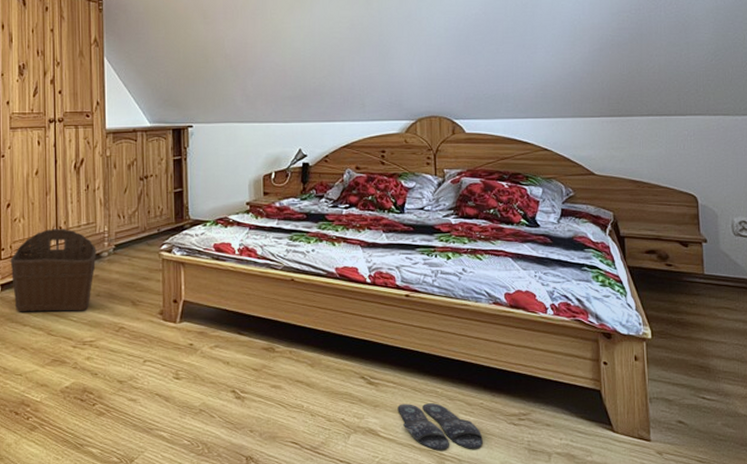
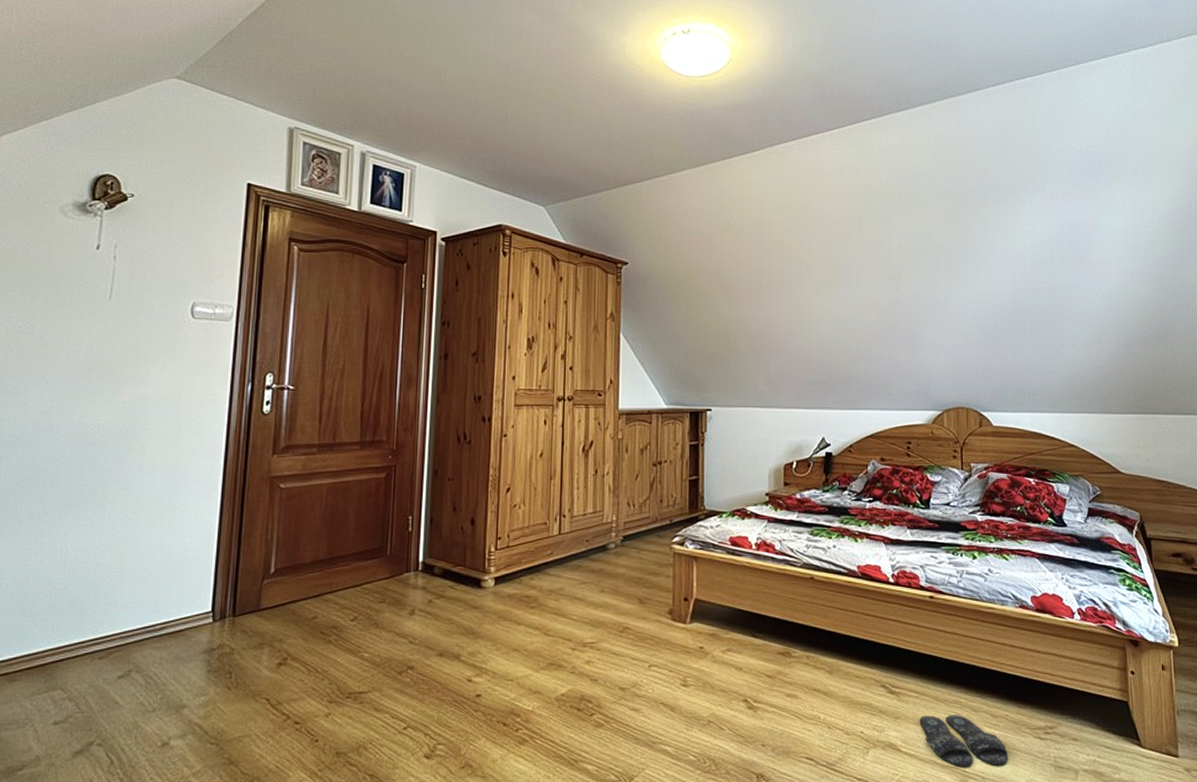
wicker basket: present [10,228,97,312] -> none [507,516,603,609]

